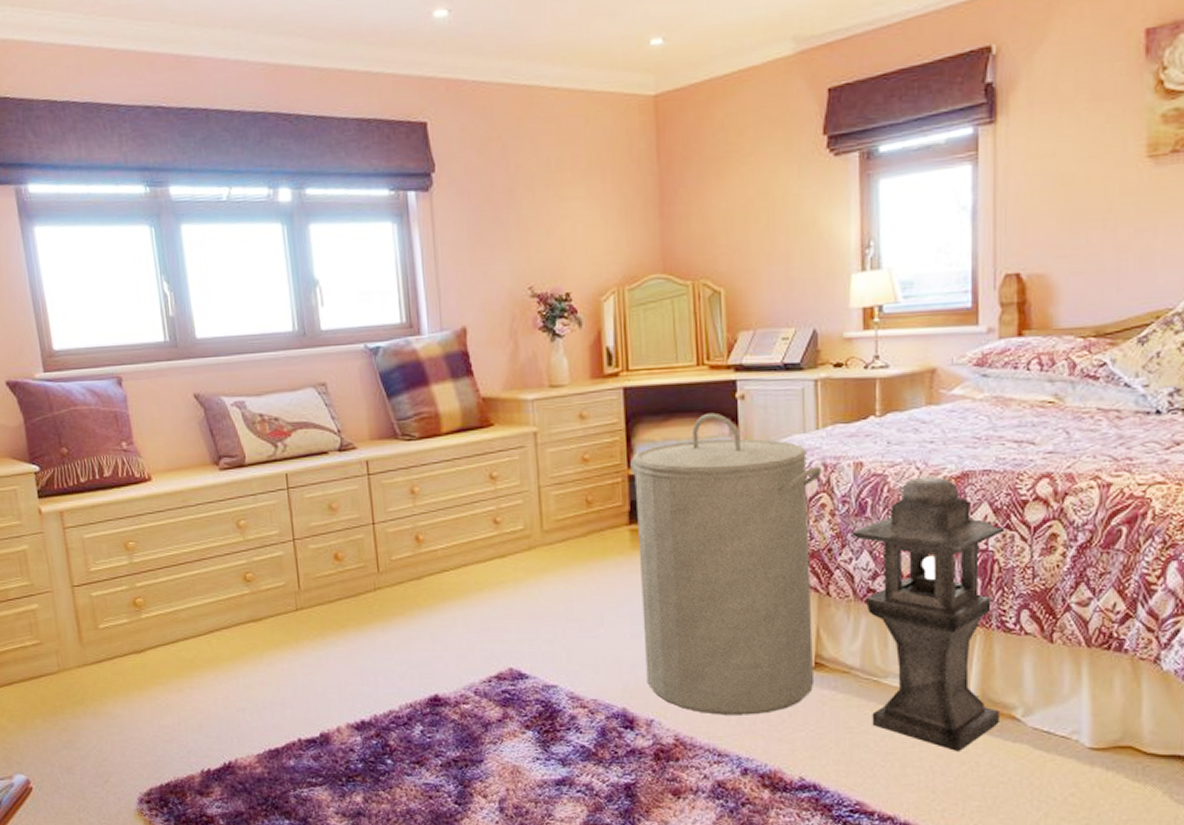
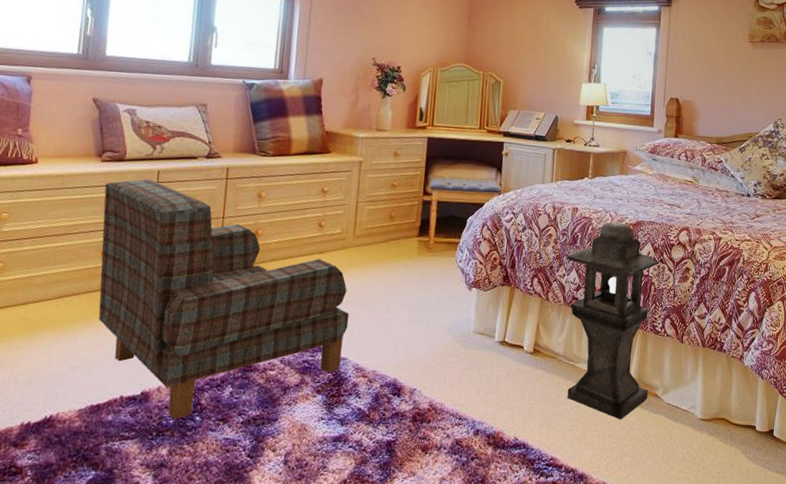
armchair: none [230,484,552,763] -> present [98,178,349,419]
laundry hamper: present [630,412,821,715] -> none [414,162,552,388]

